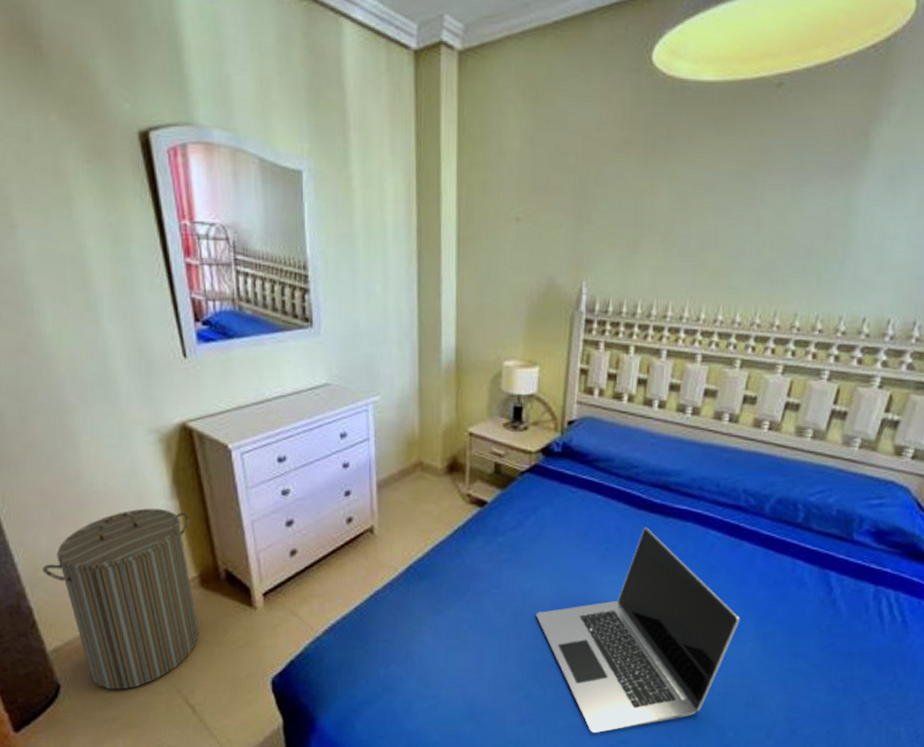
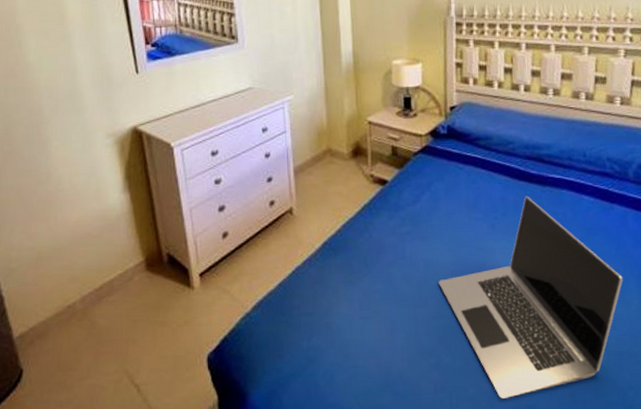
laundry hamper: present [42,508,198,690] -> none [15,201,144,373]

